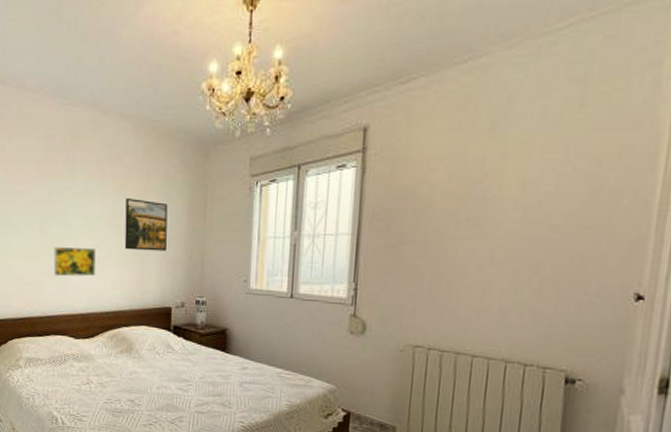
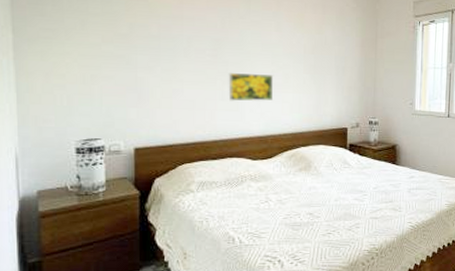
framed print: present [124,198,168,251] -> none [302,30,343,78]

